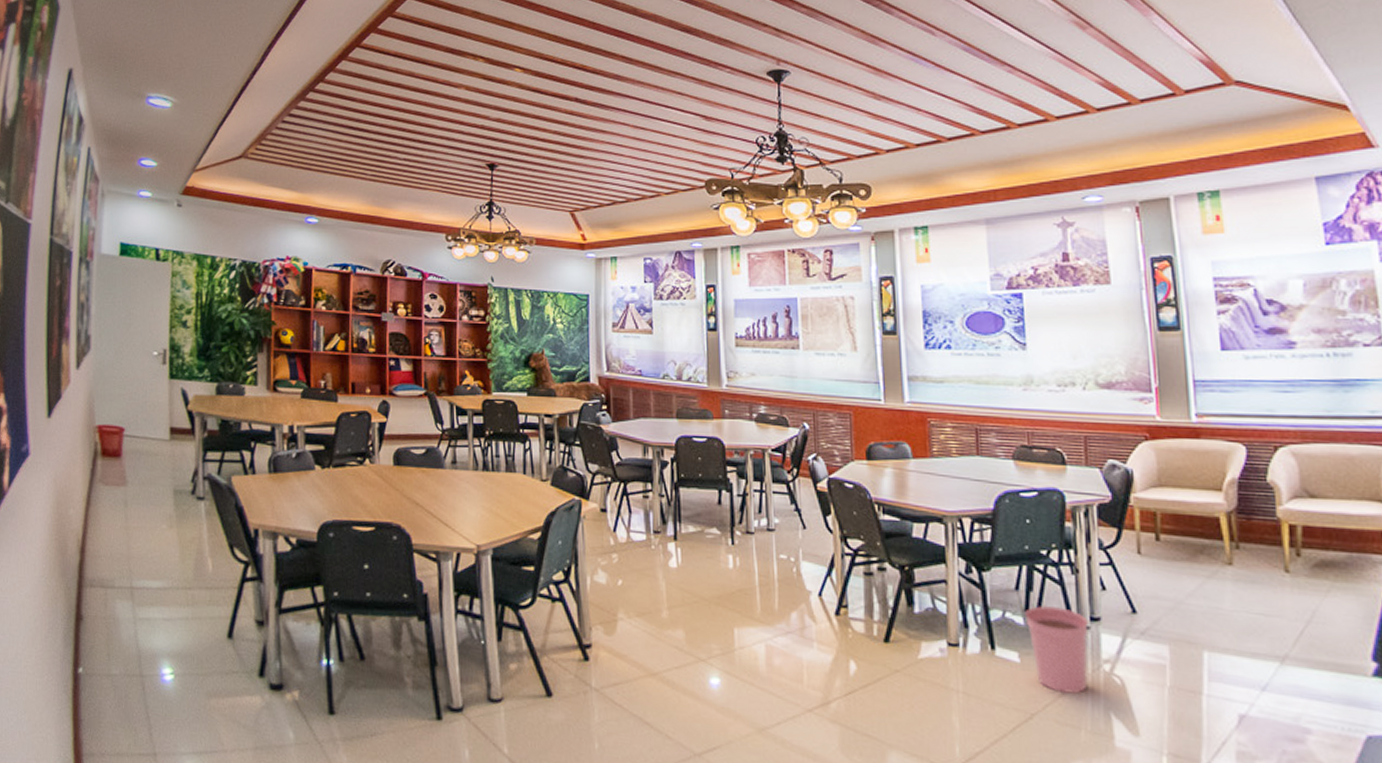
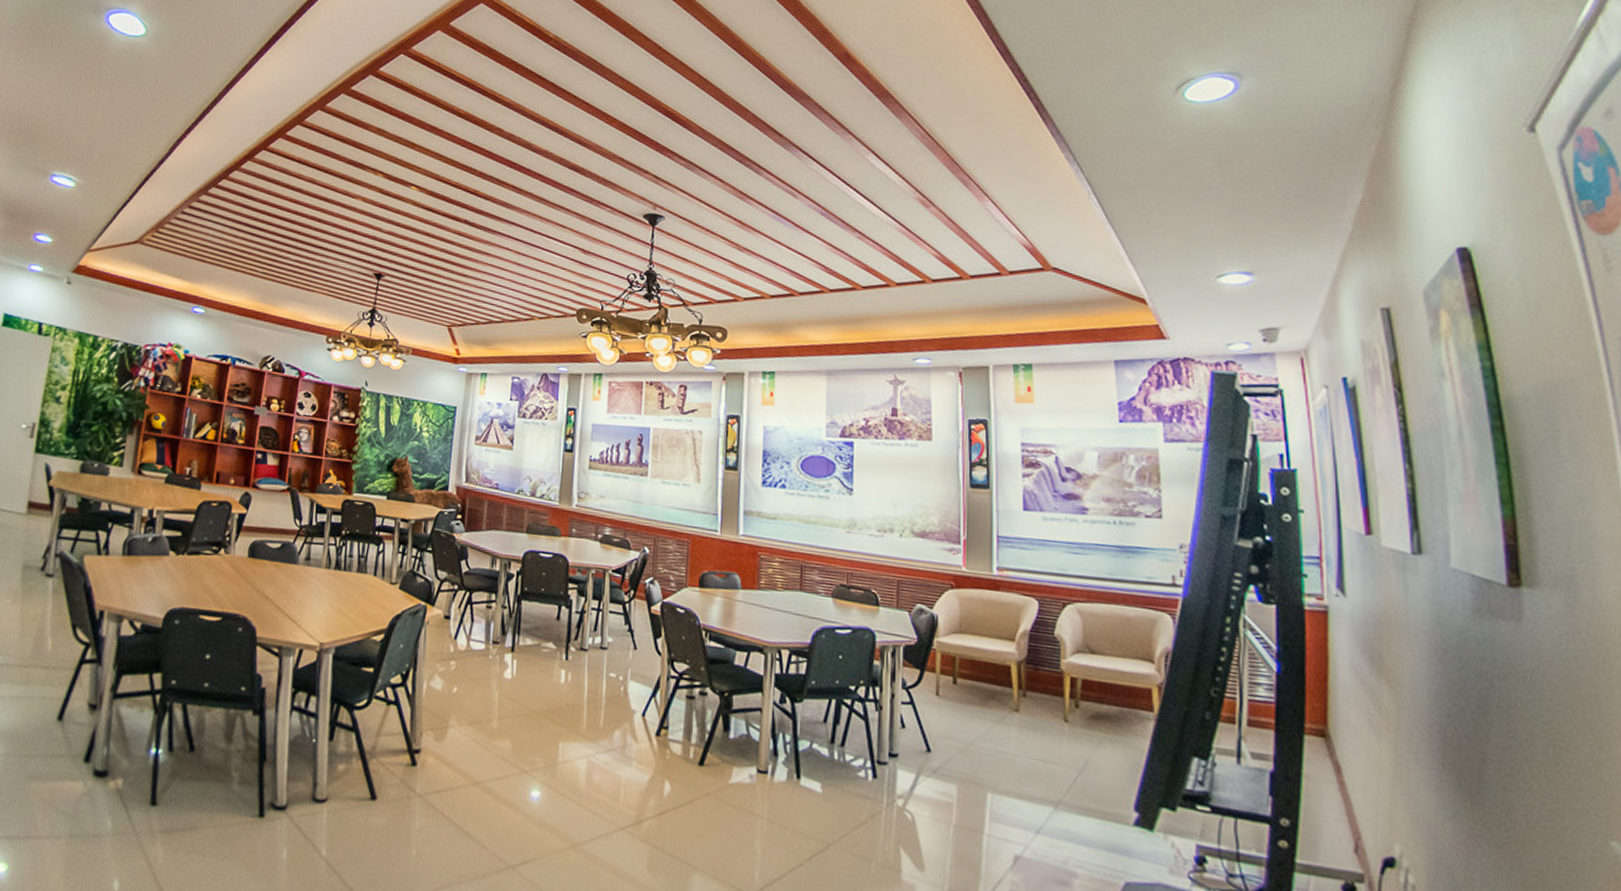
plant pot: present [1025,605,1089,694] -> none [830,738,887,827]

